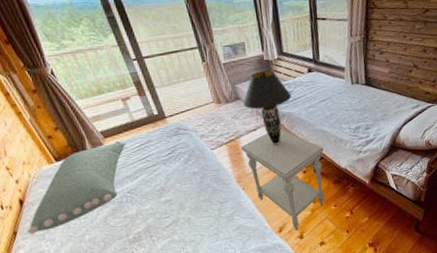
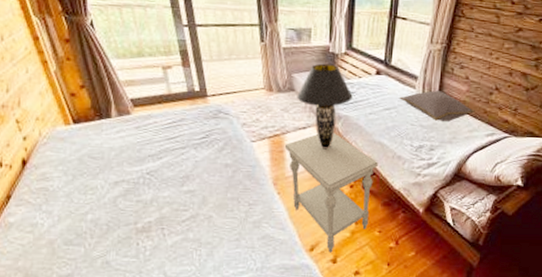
pillow: present [27,141,126,234] -> none [22,113,157,201]
cushion: none [332,76,399,103] -> present [399,90,475,122]

